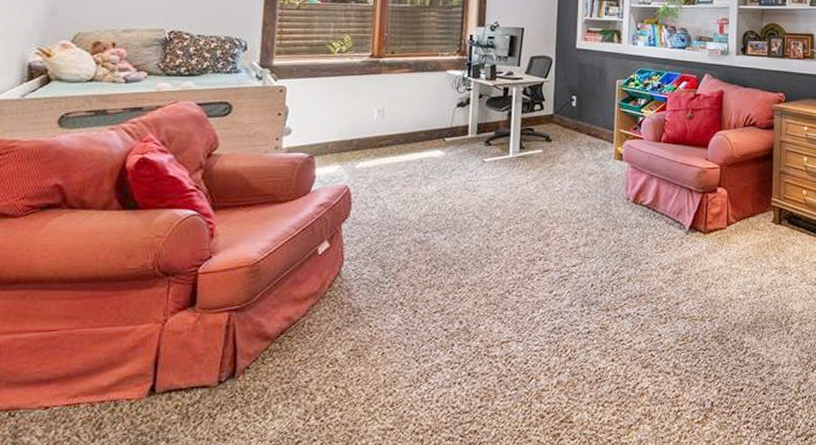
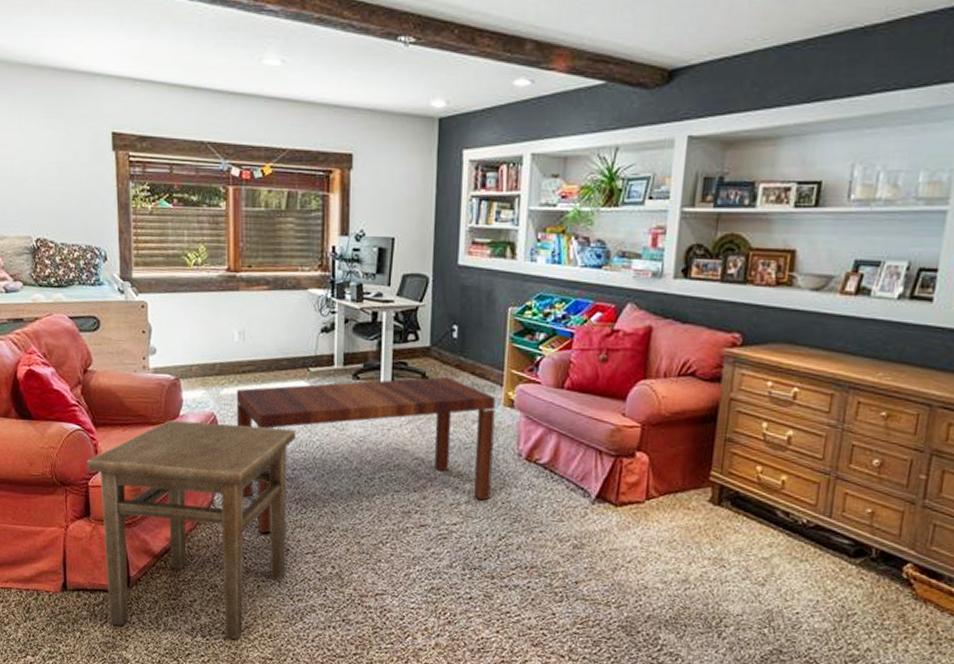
side table: none [198,194,430,425] -> present [87,420,297,639]
coffee table: none [370,138,608,298] -> present [236,376,496,533]

